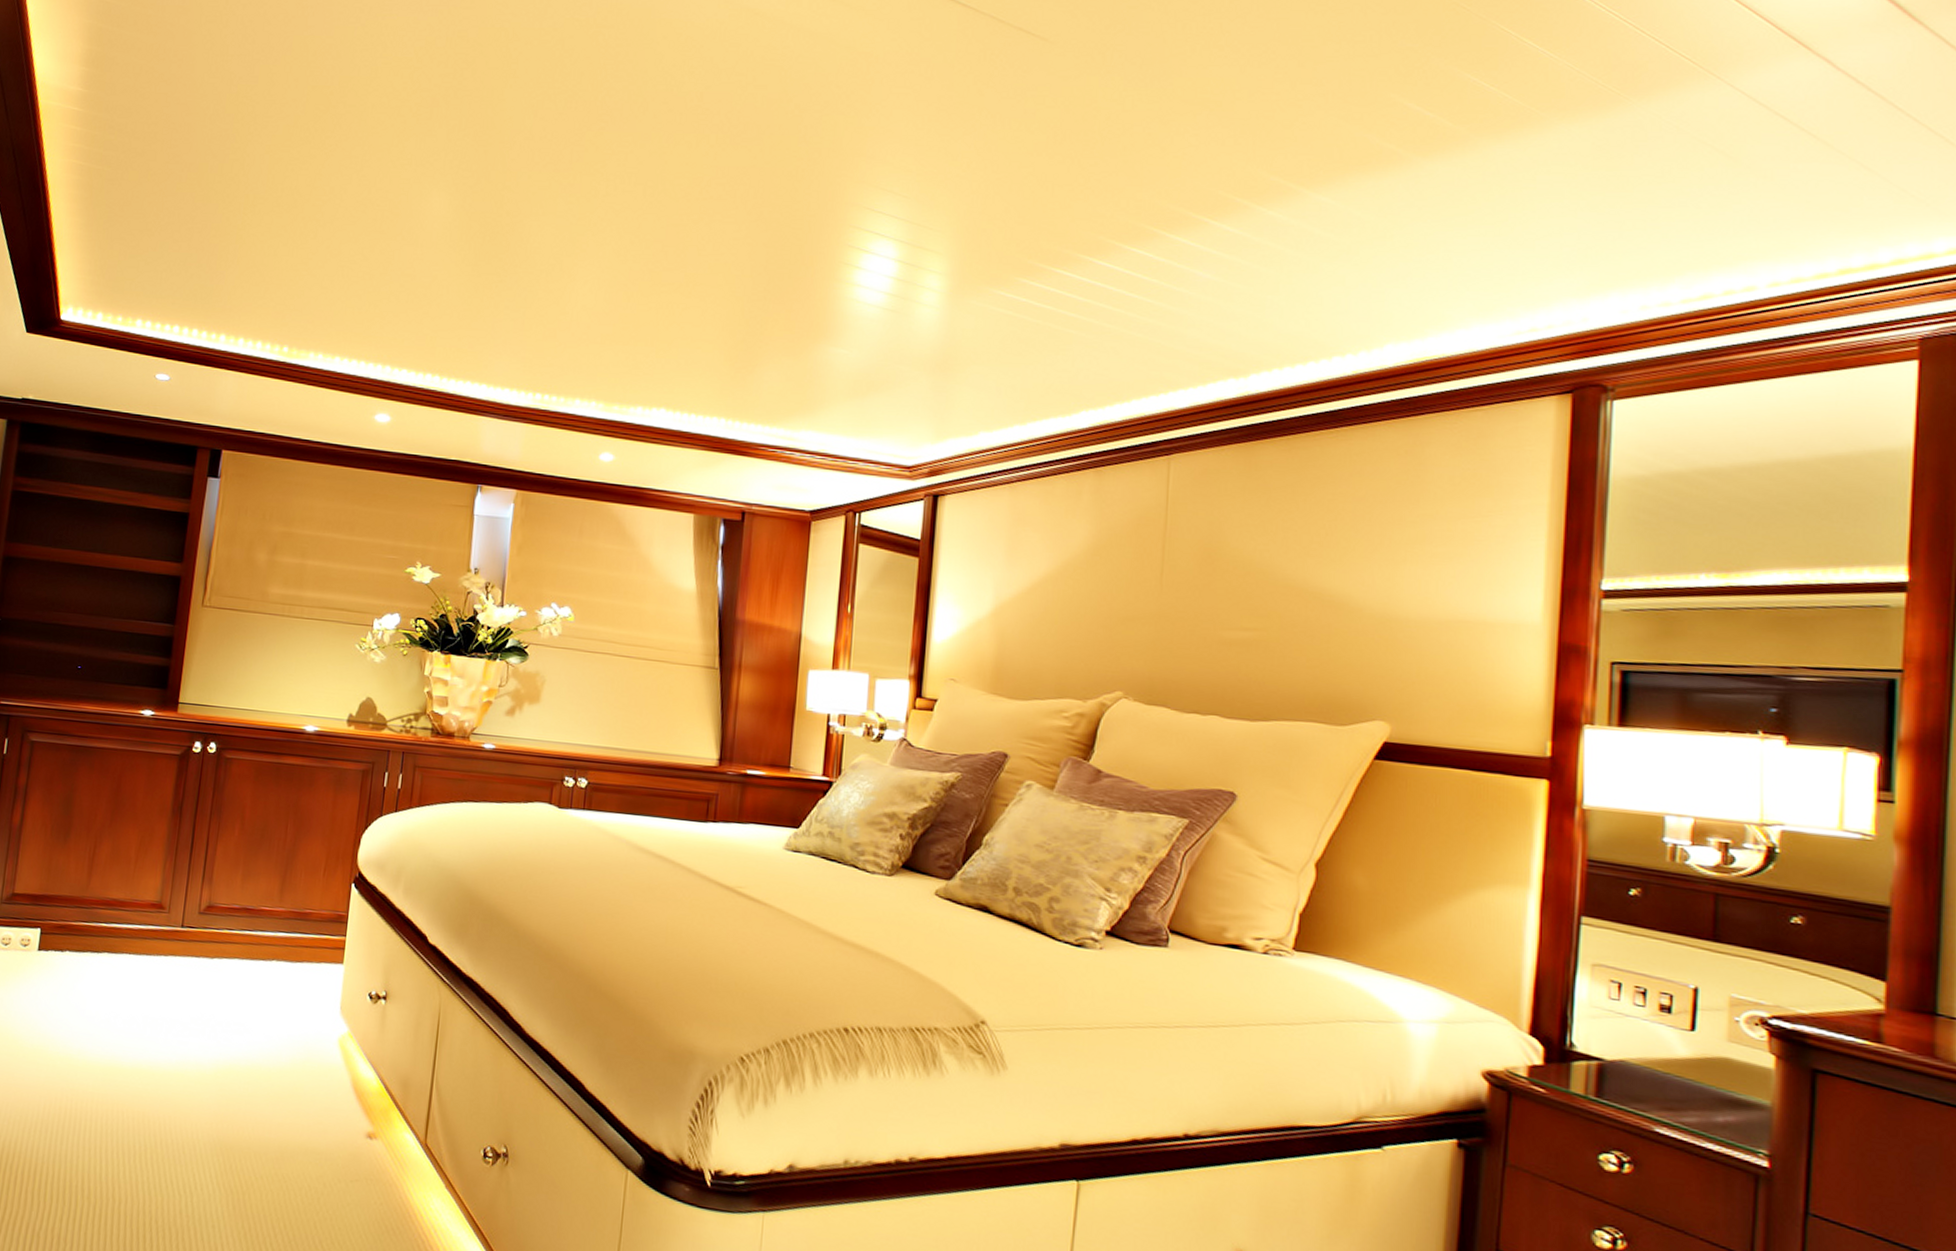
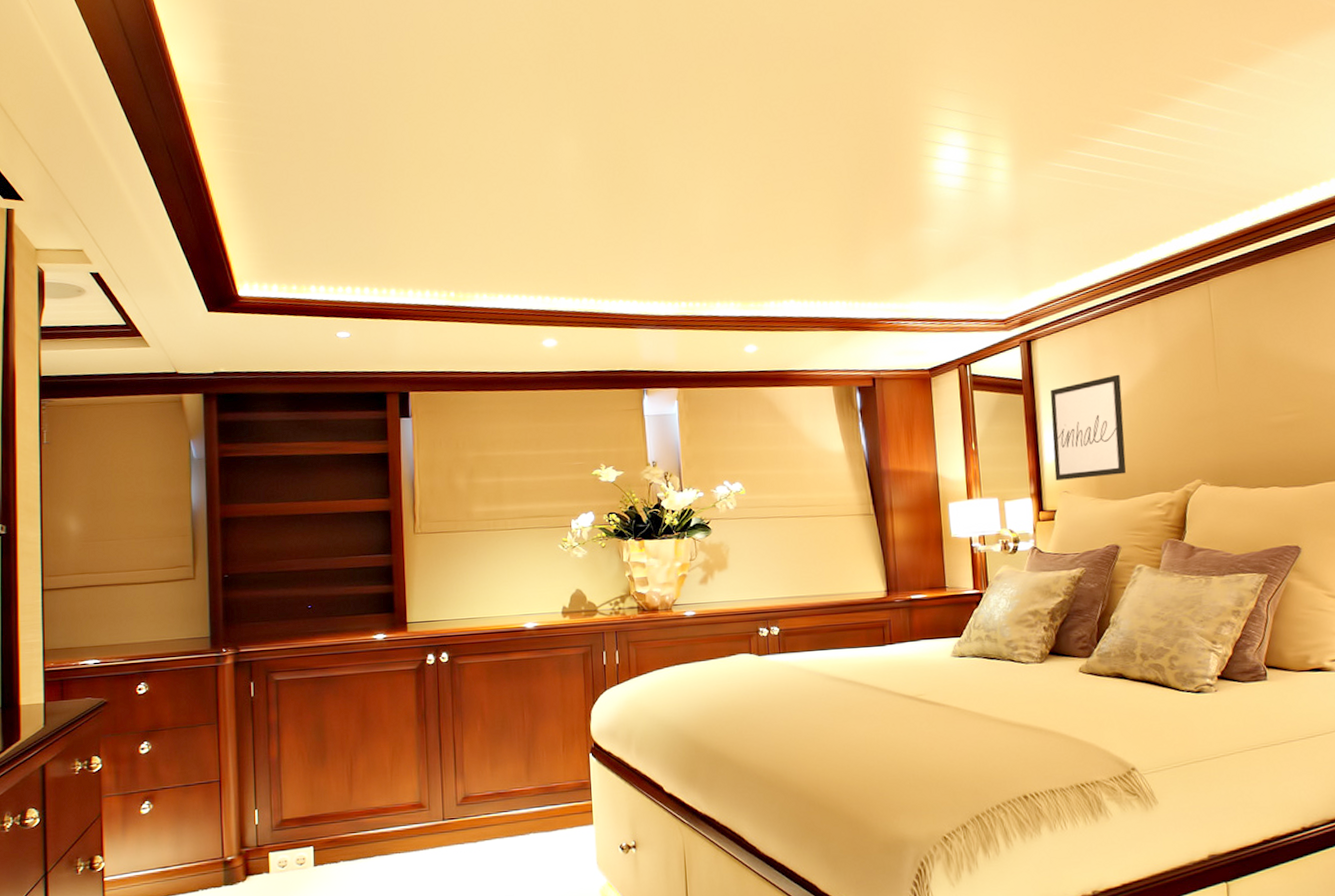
wall art: none [942,550,1041,670] -> present [1050,374,1126,481]

